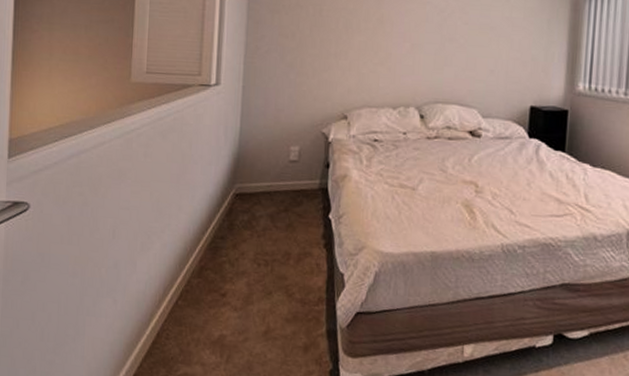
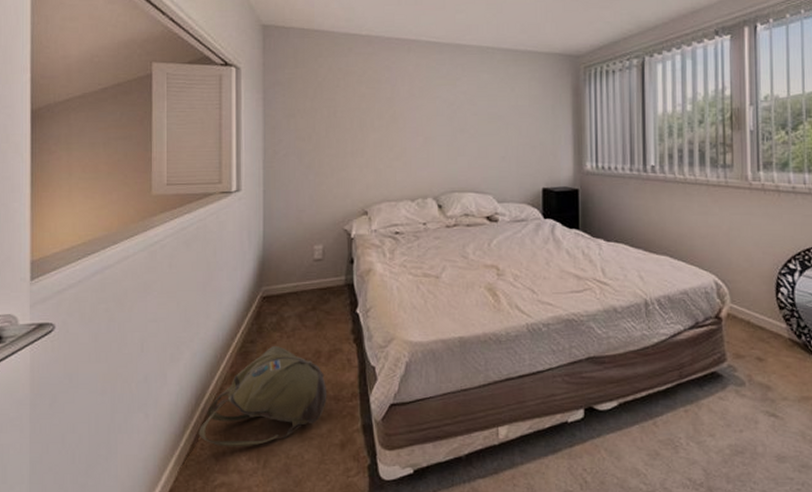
backpack: none [164,244,294,341] -> present [198,346,328,447]

